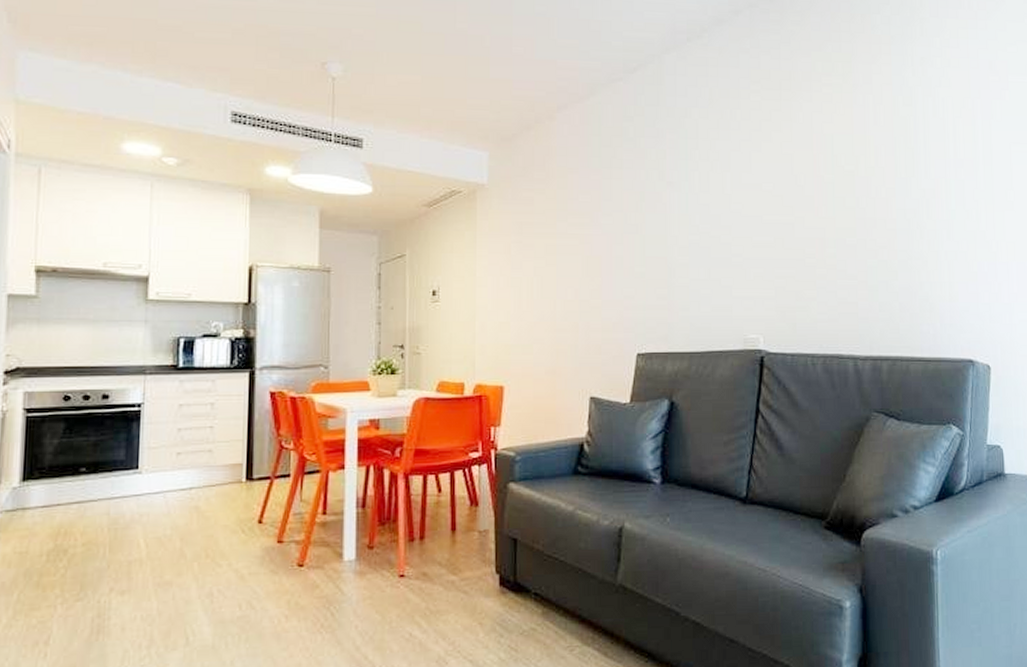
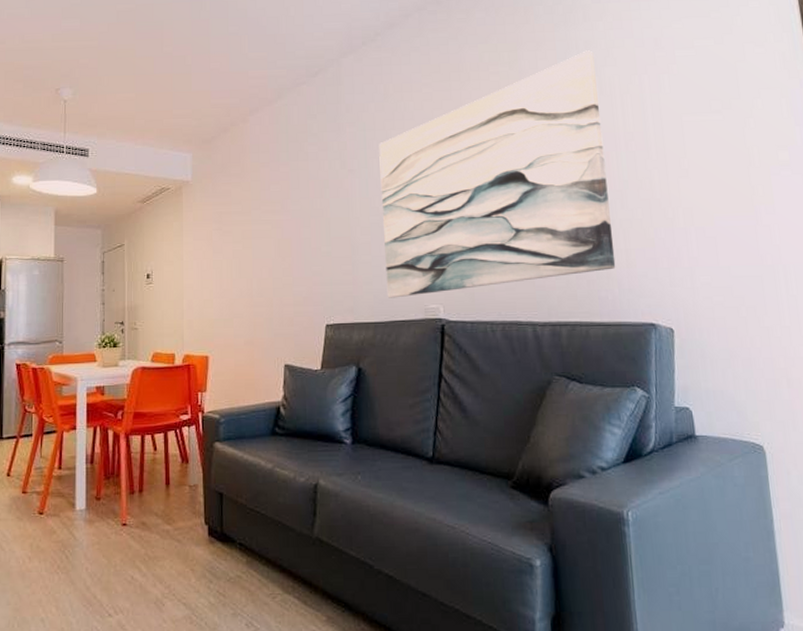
wall art: none [701,68,939,326] -> present [379,50,616,298]

